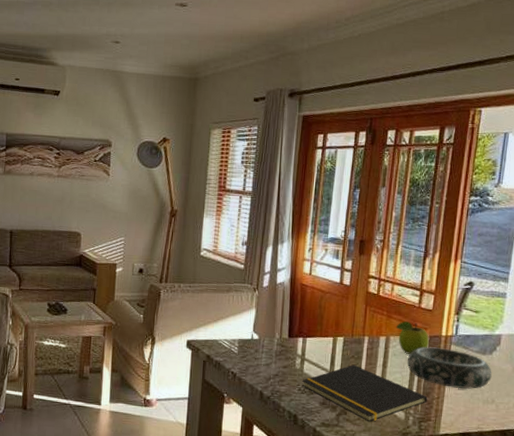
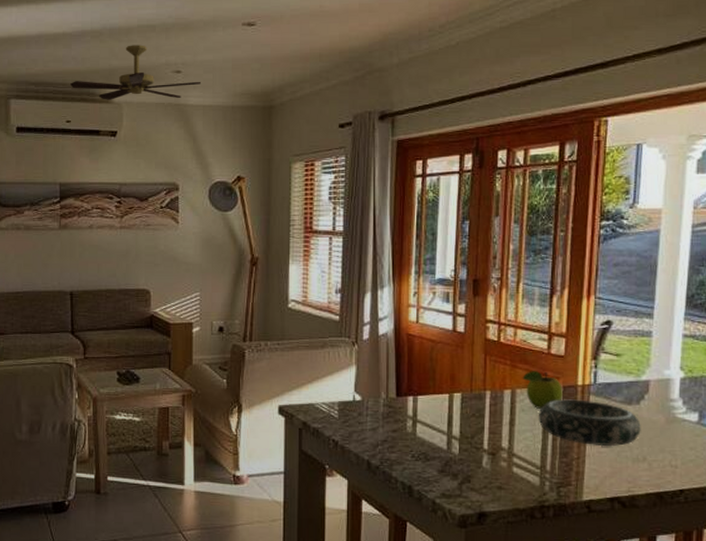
ceiling fan: none [21,15,137,65] -> present [70,45,202,100]
notepad: present [302,364,428,423] -> none [415,424,566,491]

